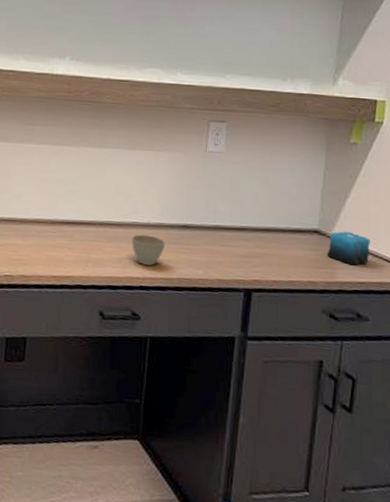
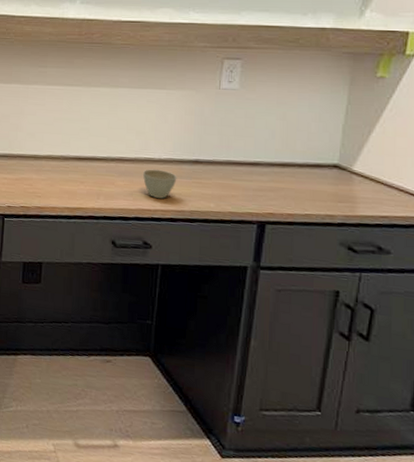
candle: present [327,231,370,266] -> none [347,166,395,200]

